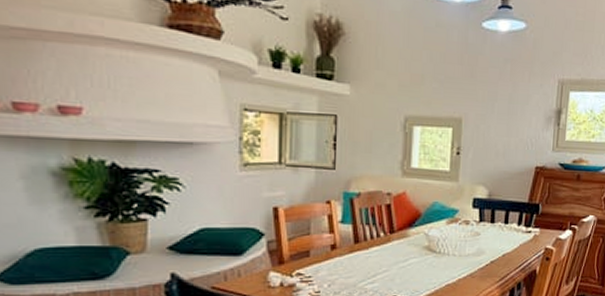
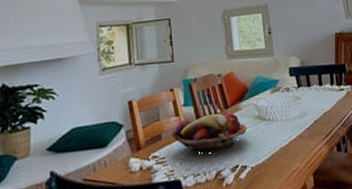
fruit basket: none [321,236,412,276] -> present [171,113,247,153]

